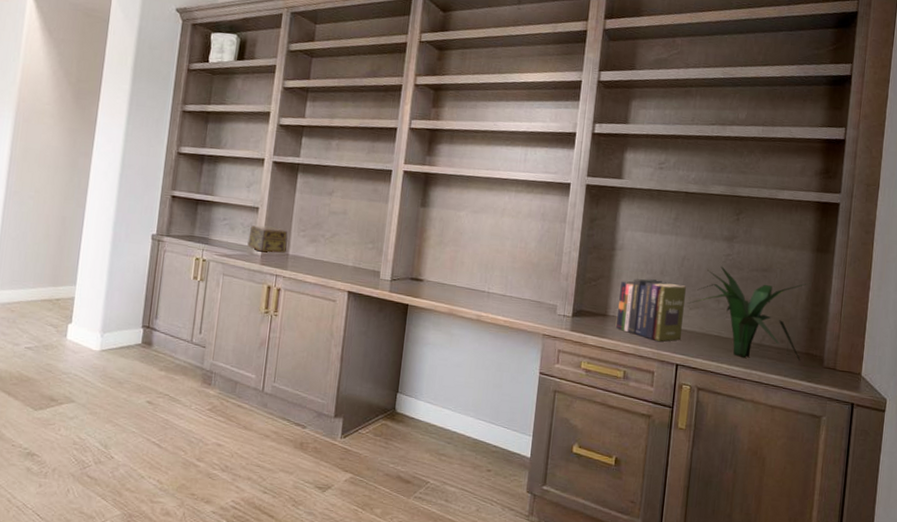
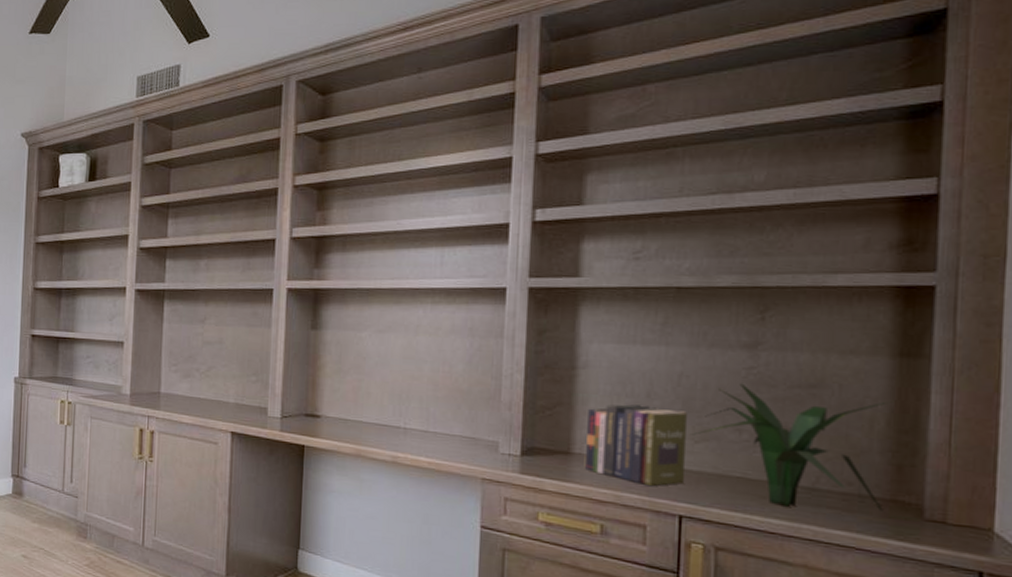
decorative box: present [247,225,288,254] -> none [114,361,159,392]

